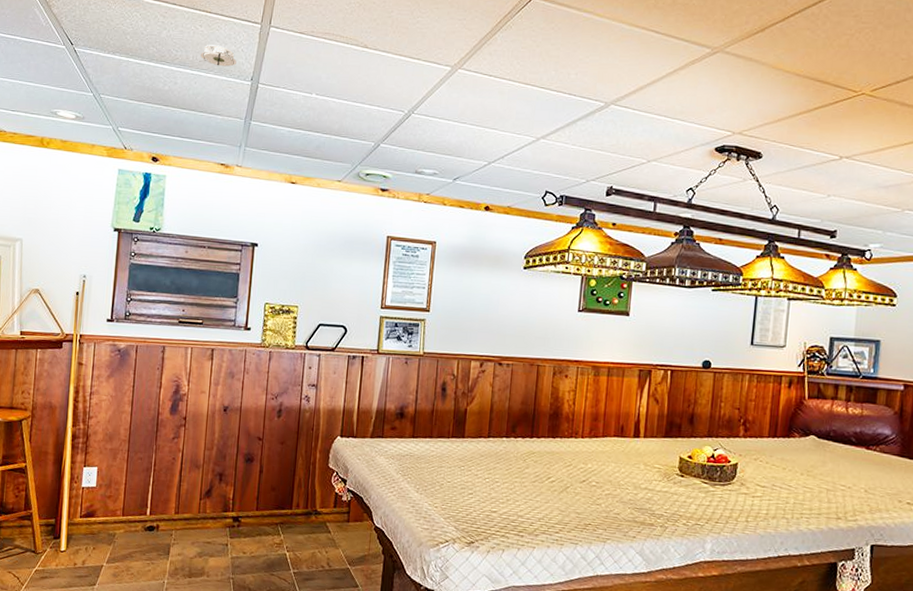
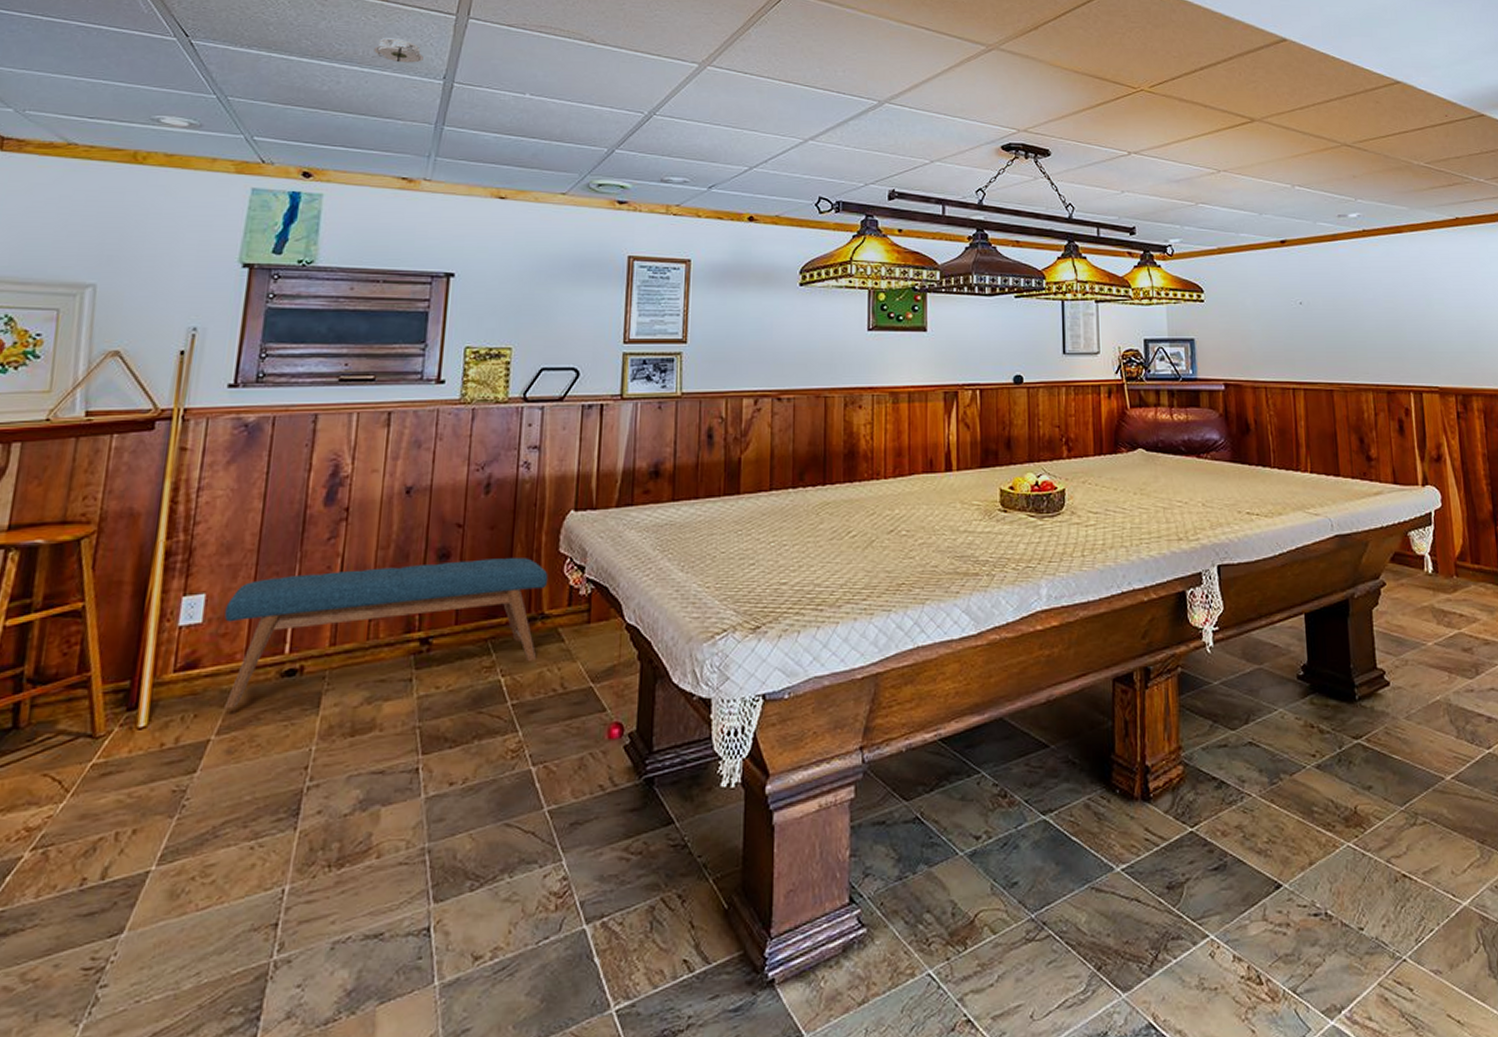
bench: none [109,461,321,547] -> present [224,558,548,708]

